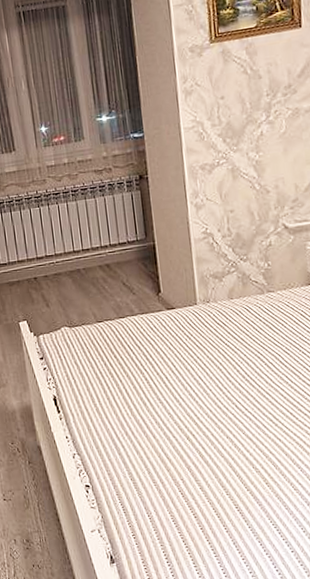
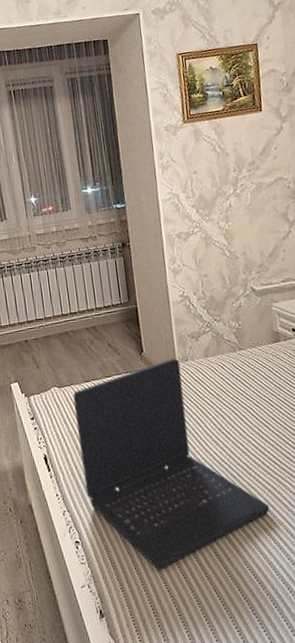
laptop: none [84,300,298,519] -> present [73,358,270,570]

